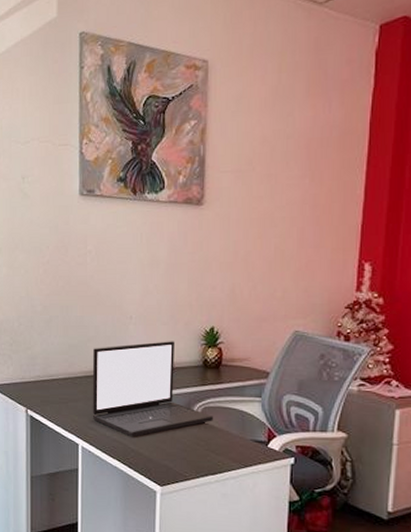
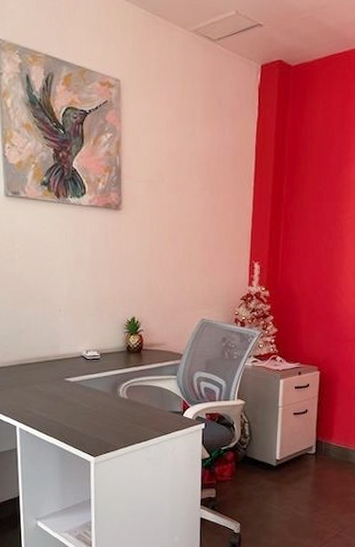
laptop: present [92,341,213,437] -> none [26,330,137,416]

